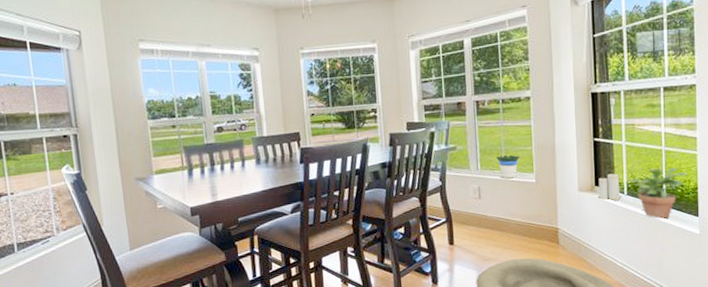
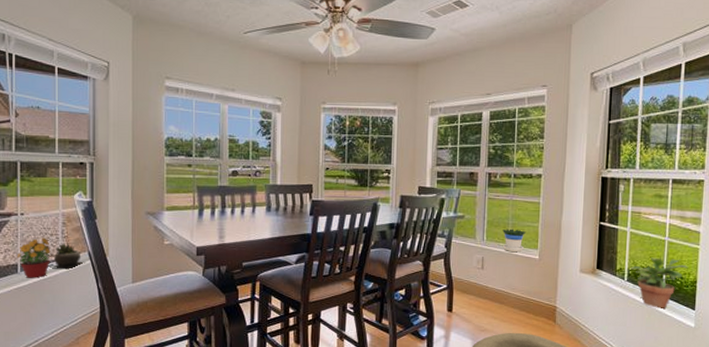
flowerpot: none [12,214,47,257] -> present [17,237,51,278]
succulent plant: none [46,216,81,245] -> present [50,242,85,270]
candle: present [598,172,622,201] -> none [598,257,622,286]

